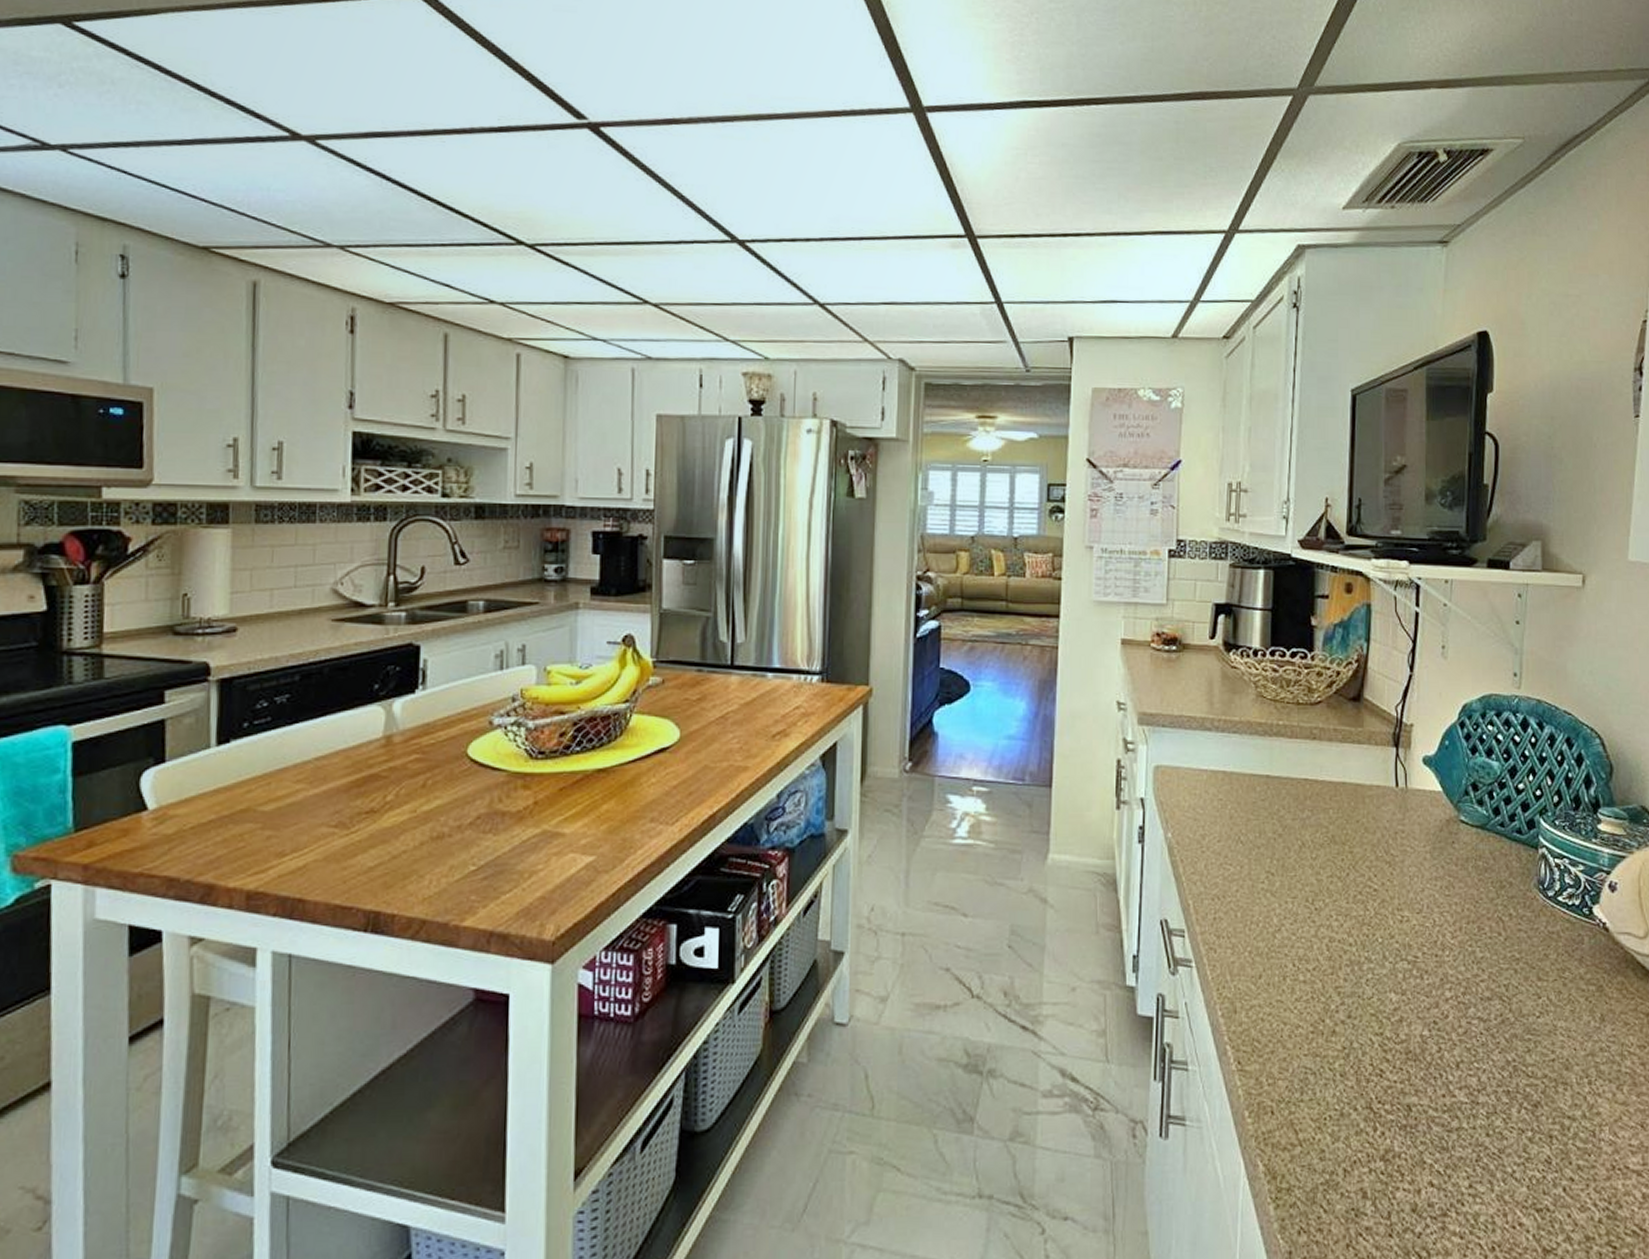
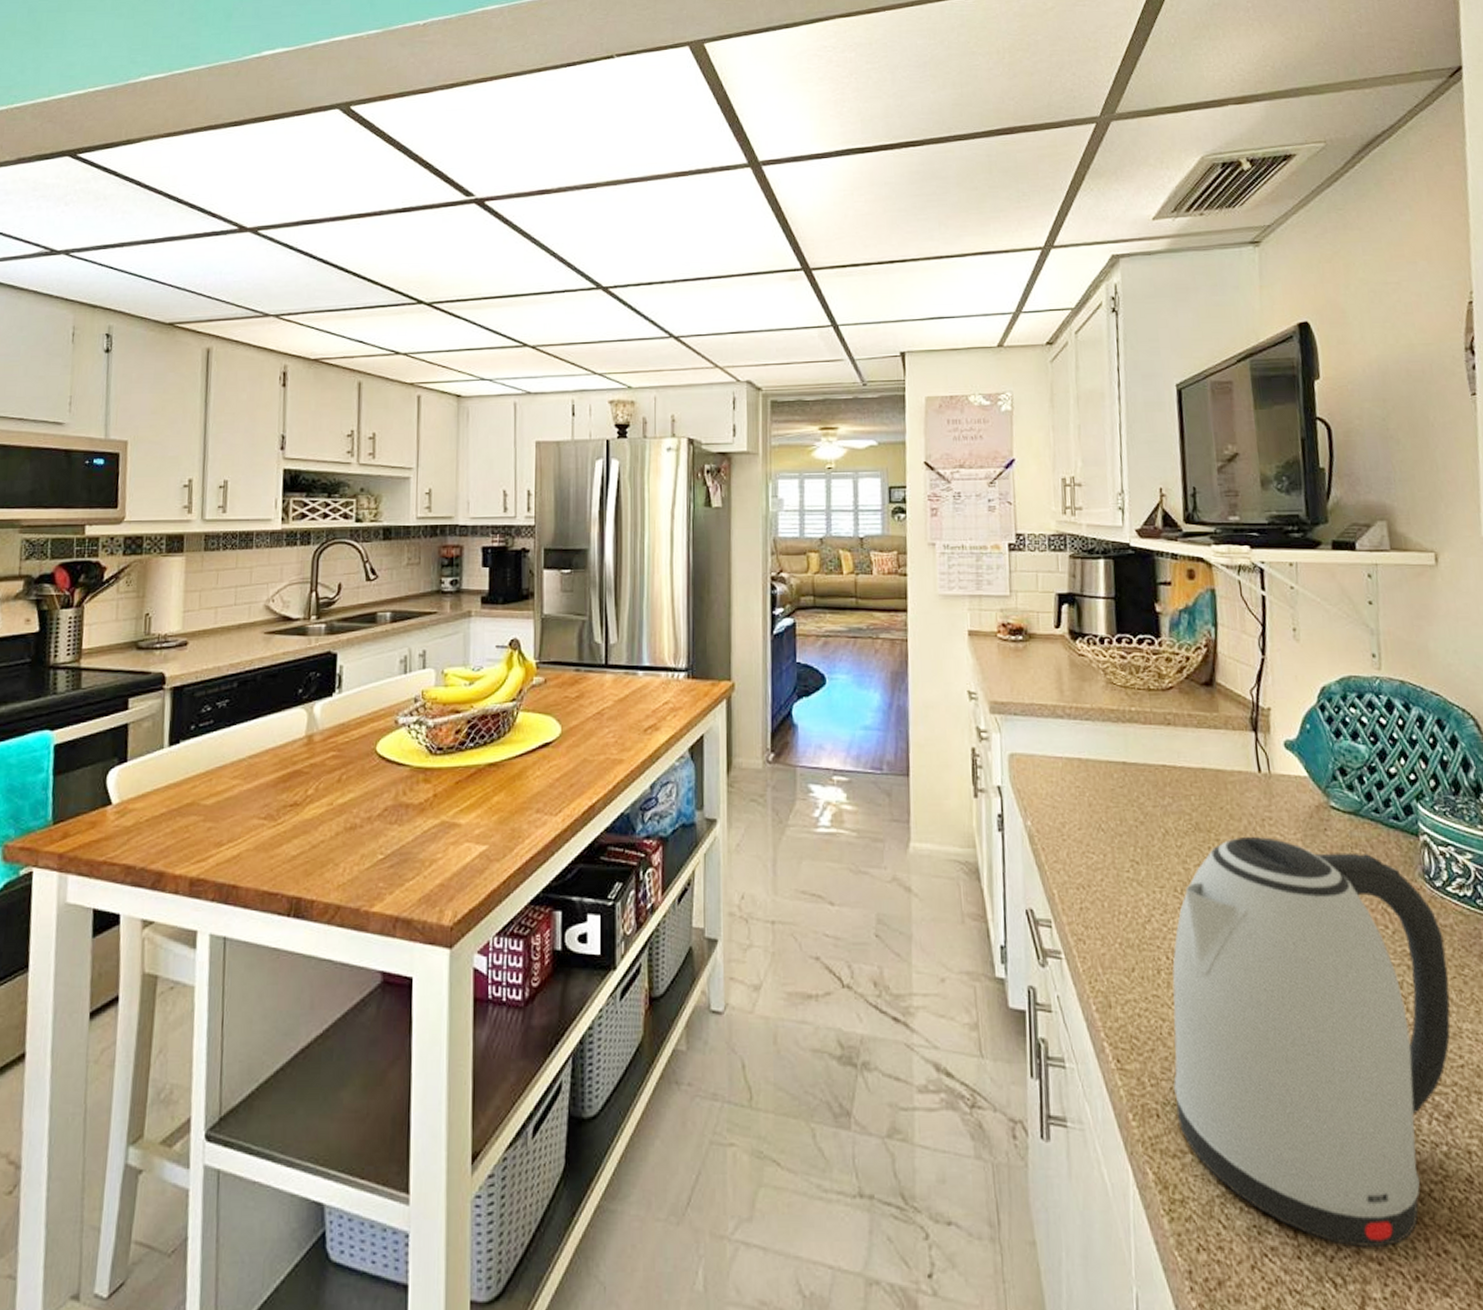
kettle: none [1290,848,1551,1224] -> present [1172,836,1451,1247]

